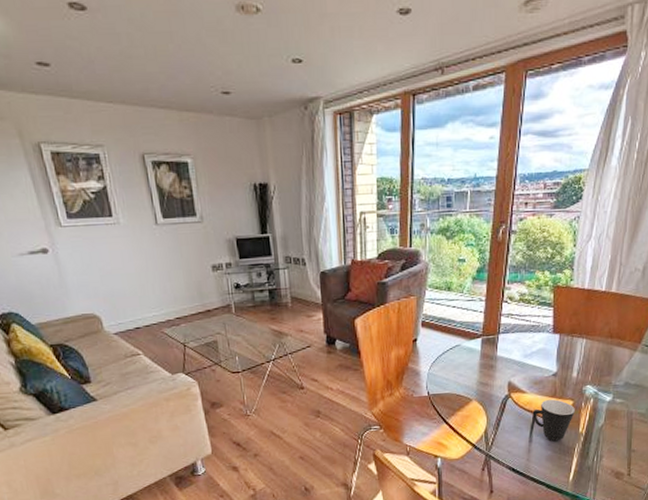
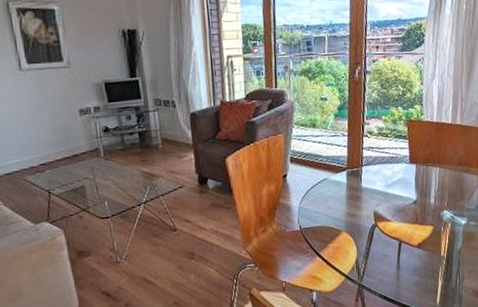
mug: present [532,399,575,442] -> none [398,226,436,267]

